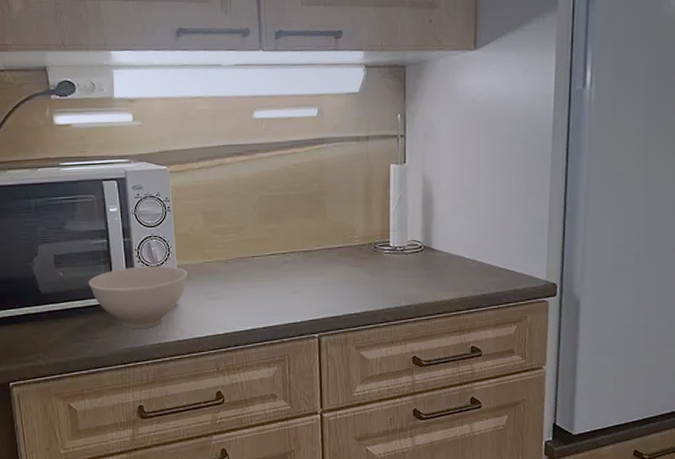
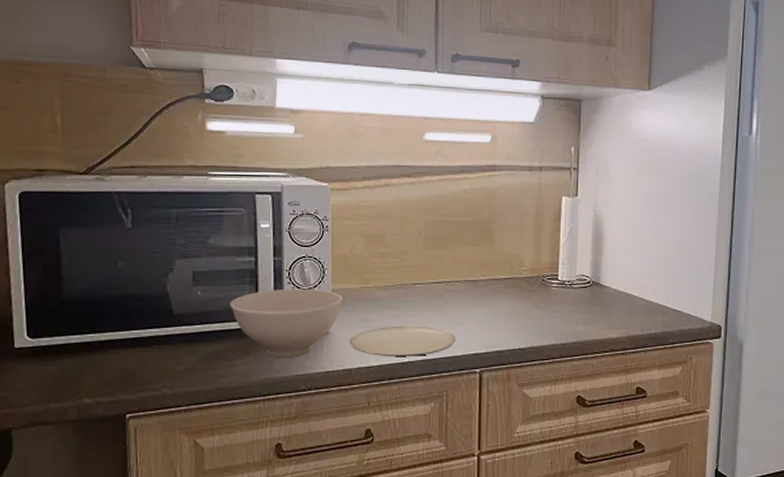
plate: none [196,295,294,326] -> present [348,325,456,357]

